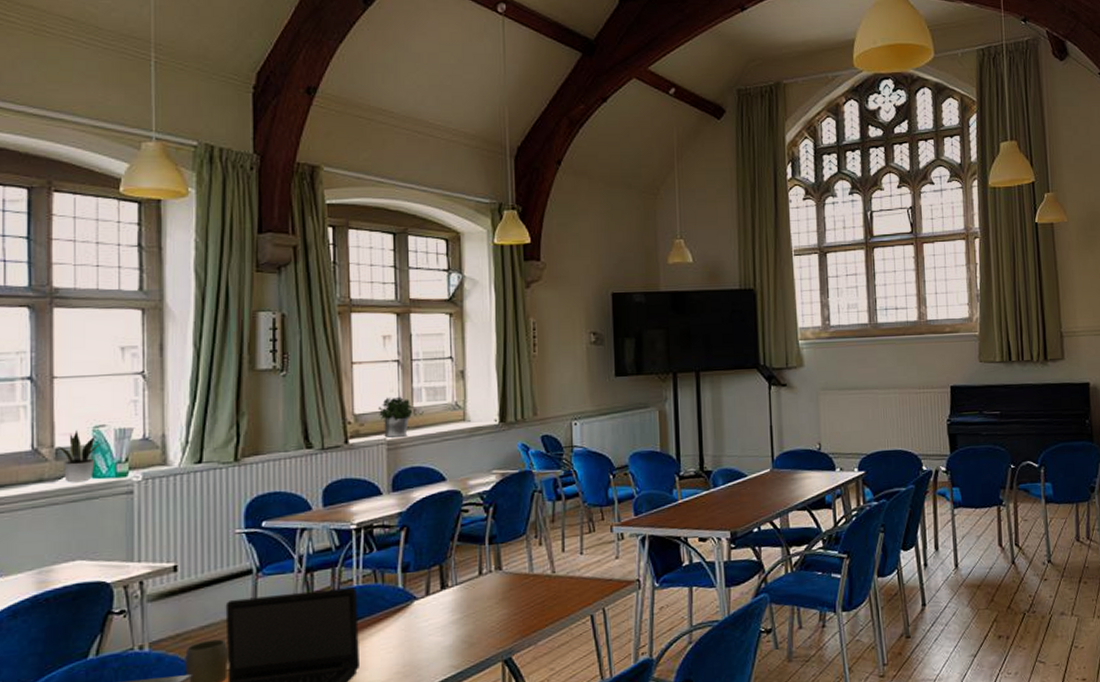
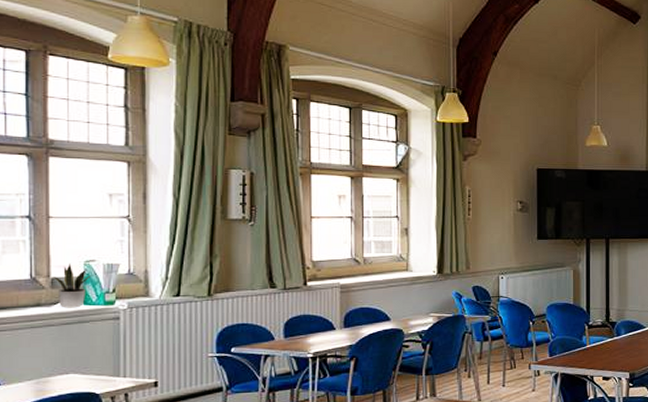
potted plant: present [377,396,413,438] -> none [333,247,364,282]

